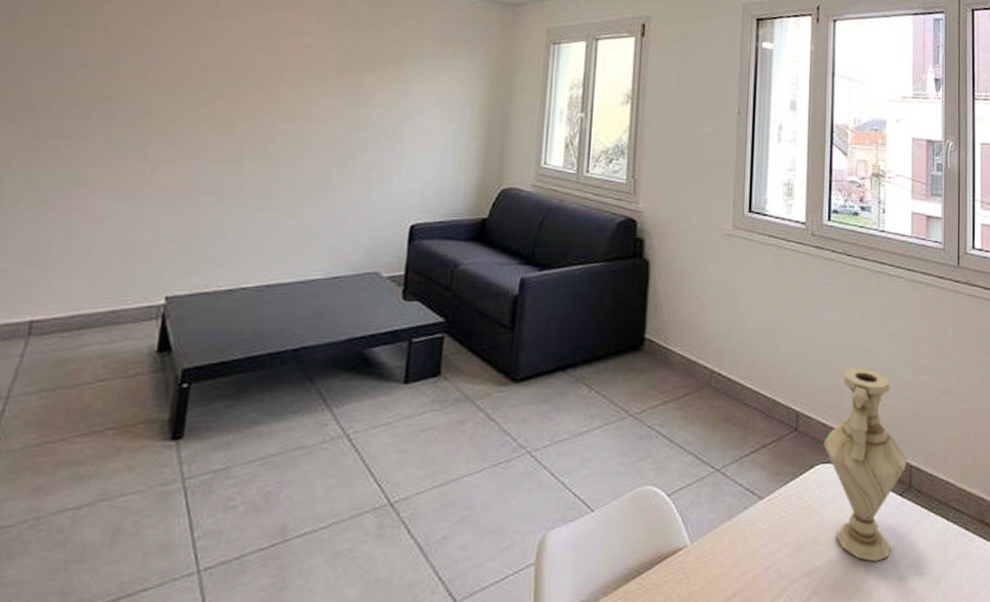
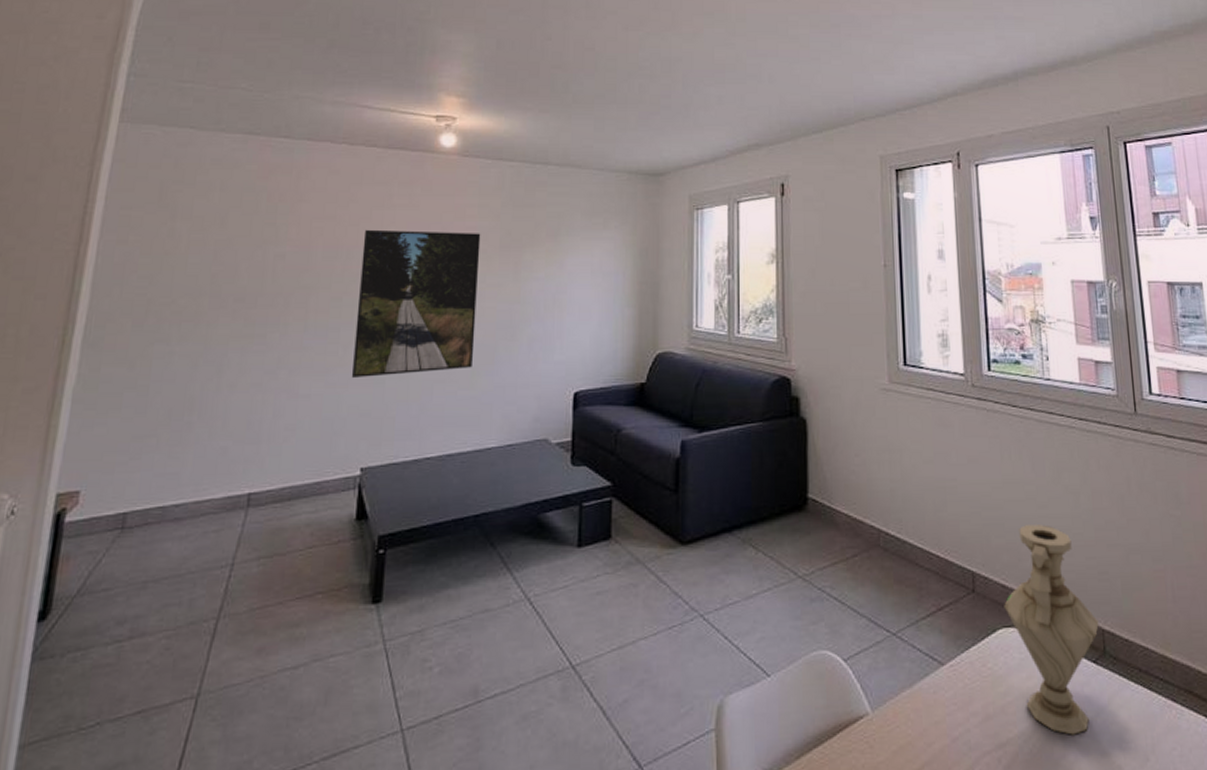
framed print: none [159,39,318,200] -> present [351,229,481,378]

